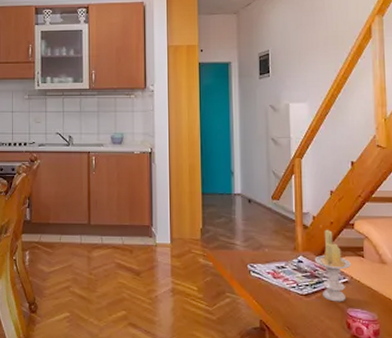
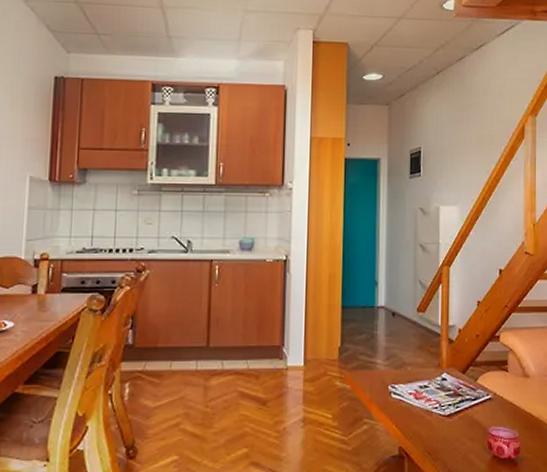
candle: present [314,229,351,302] -> none [458,343,495,421]

